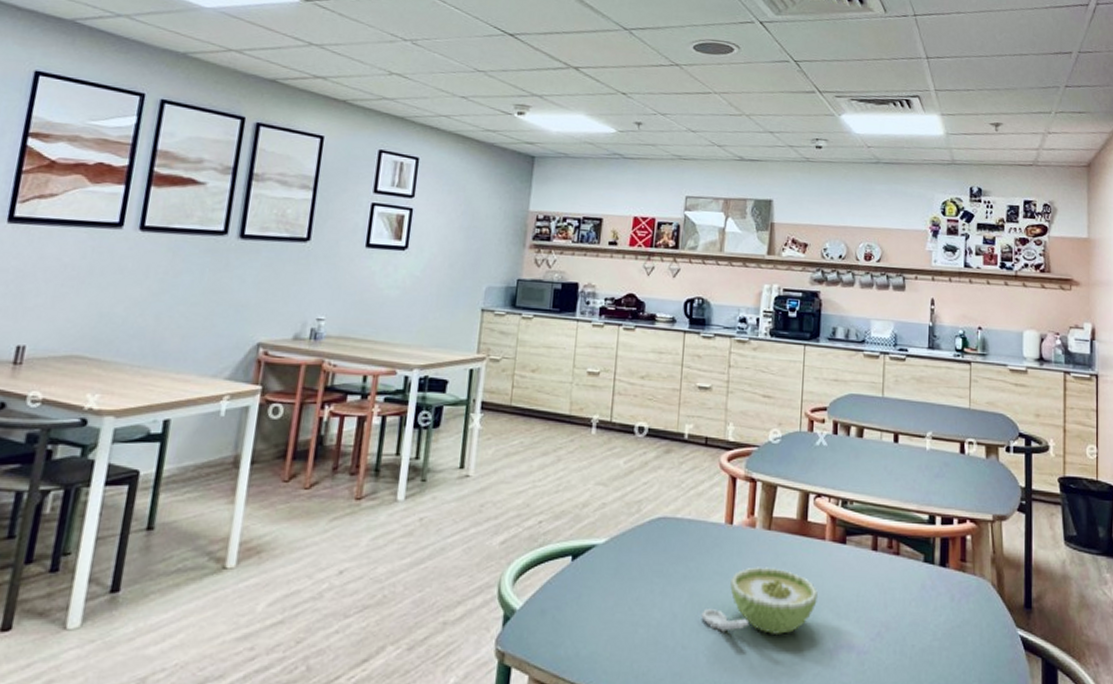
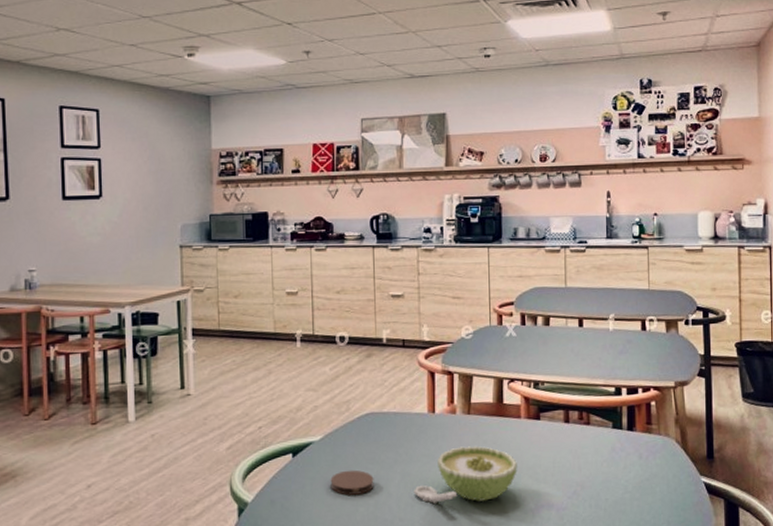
coaster: none [609,582,659,612] -> present [330,469,374,495]

